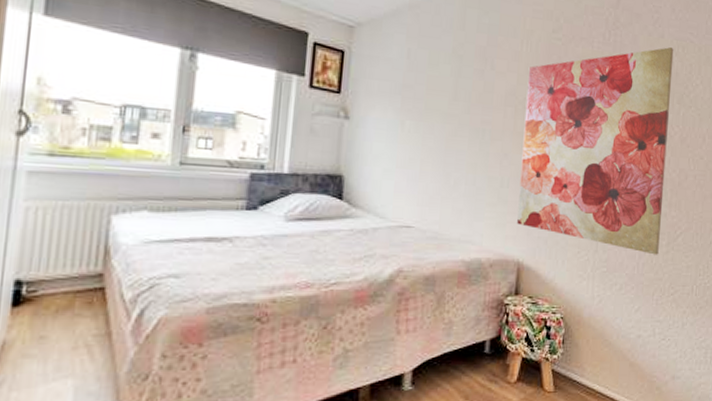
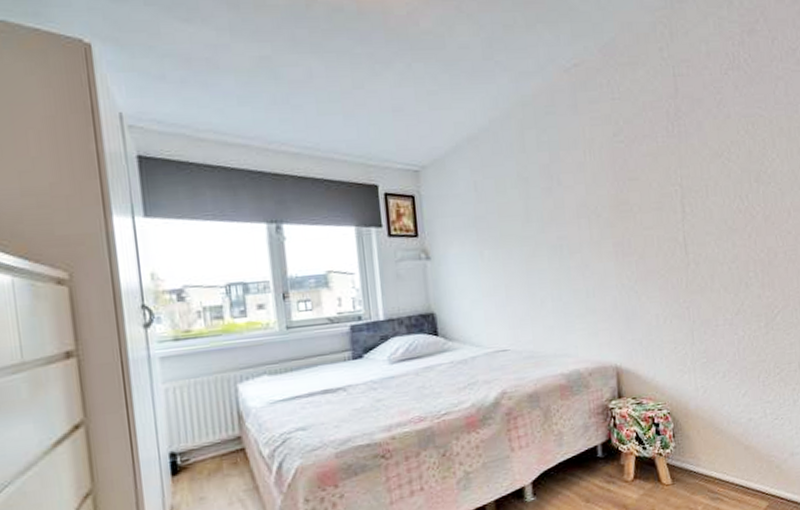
wall art: present [517,46,674,255] -> none [596,125,758,338]

